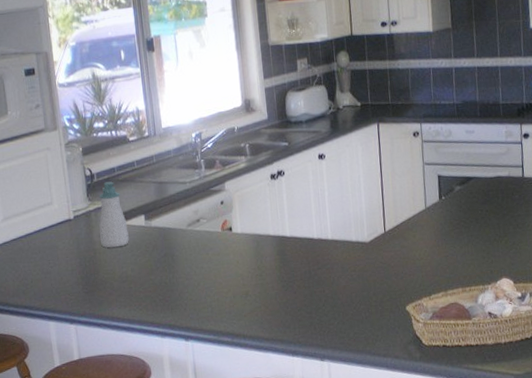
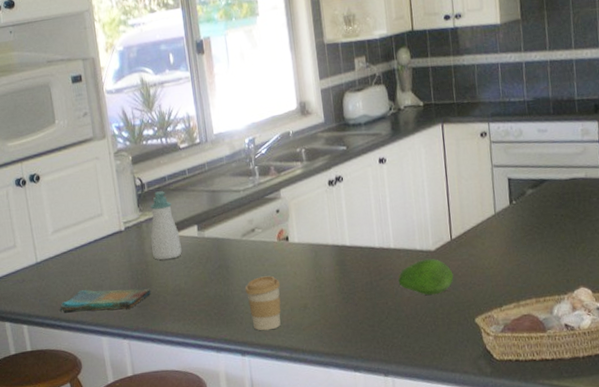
dish towel: none [8,275,98,297] -> present [59,289,151,312]
coffee cup: none [189,264,224,317] -> present [245,275,281,331]
fruit: none [334,249,387,284] -> present [397,258,454,296]

